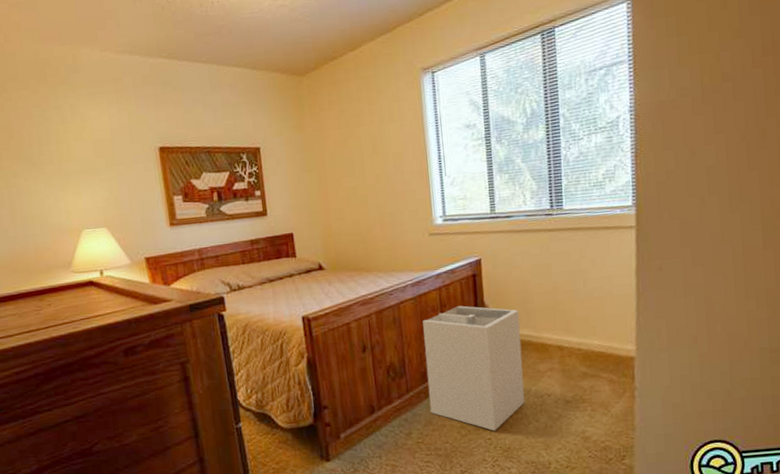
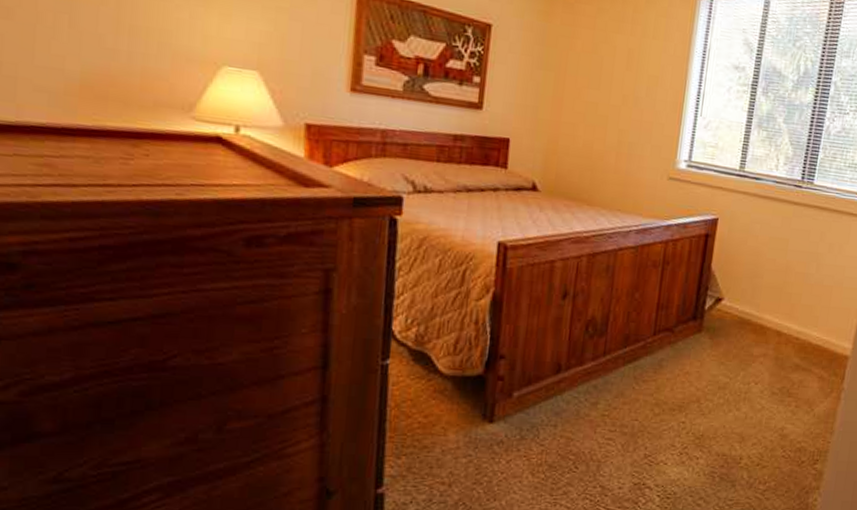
laundry hamper: present [423,305,525,431] -> none [625,266,746,414]

